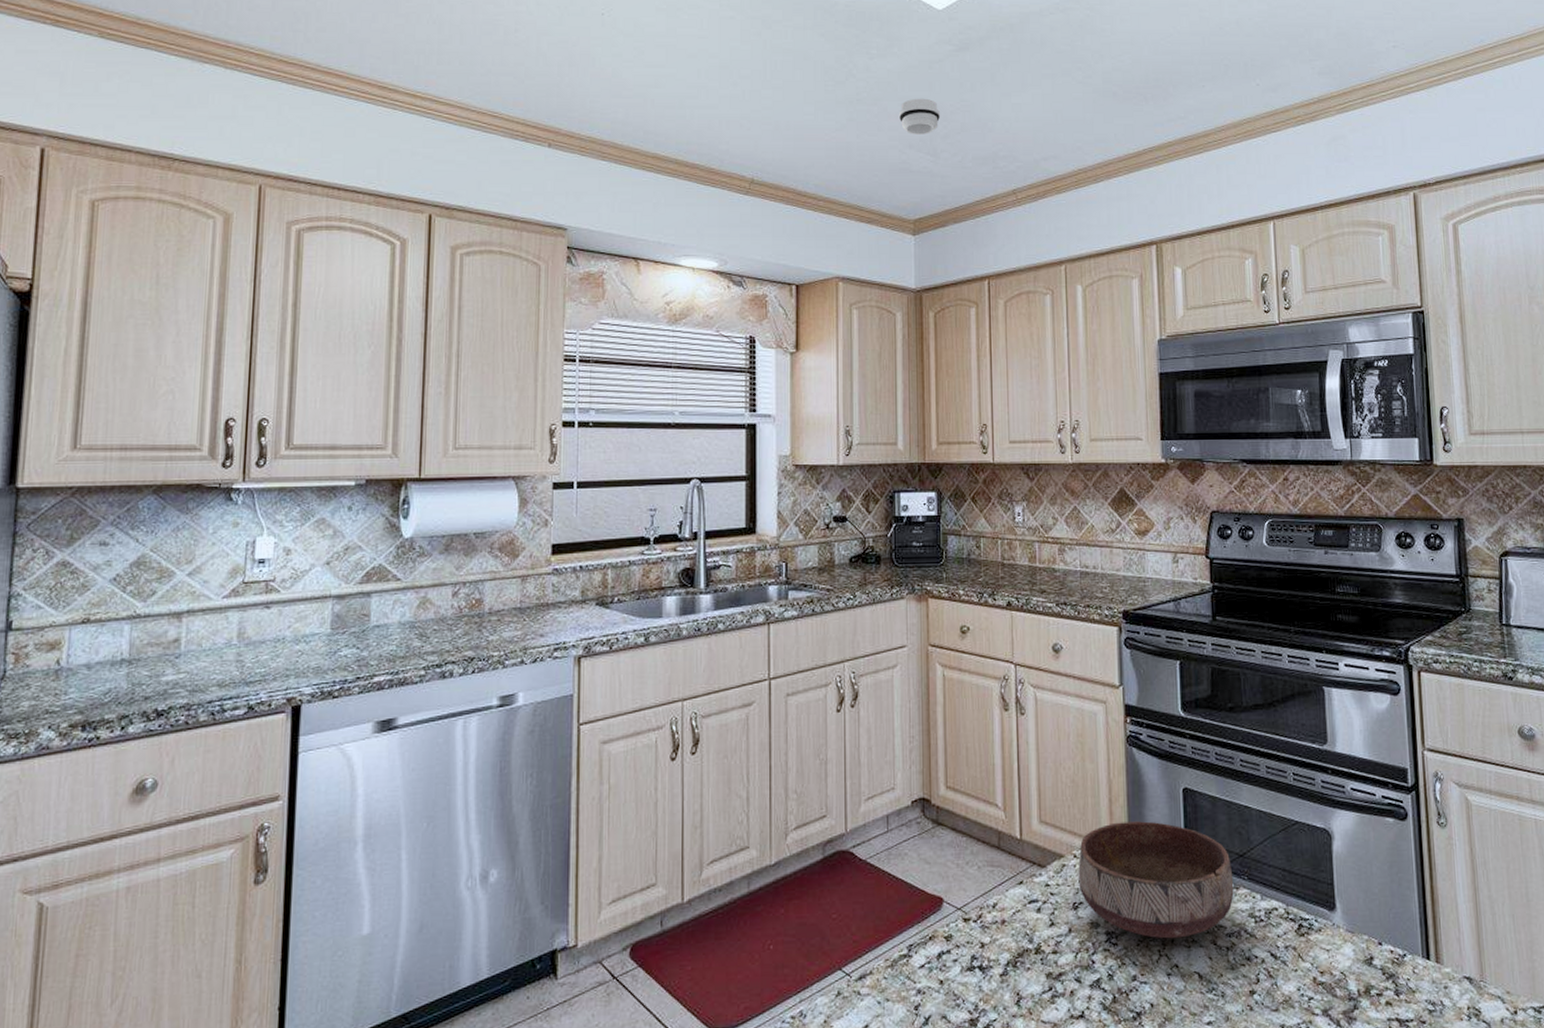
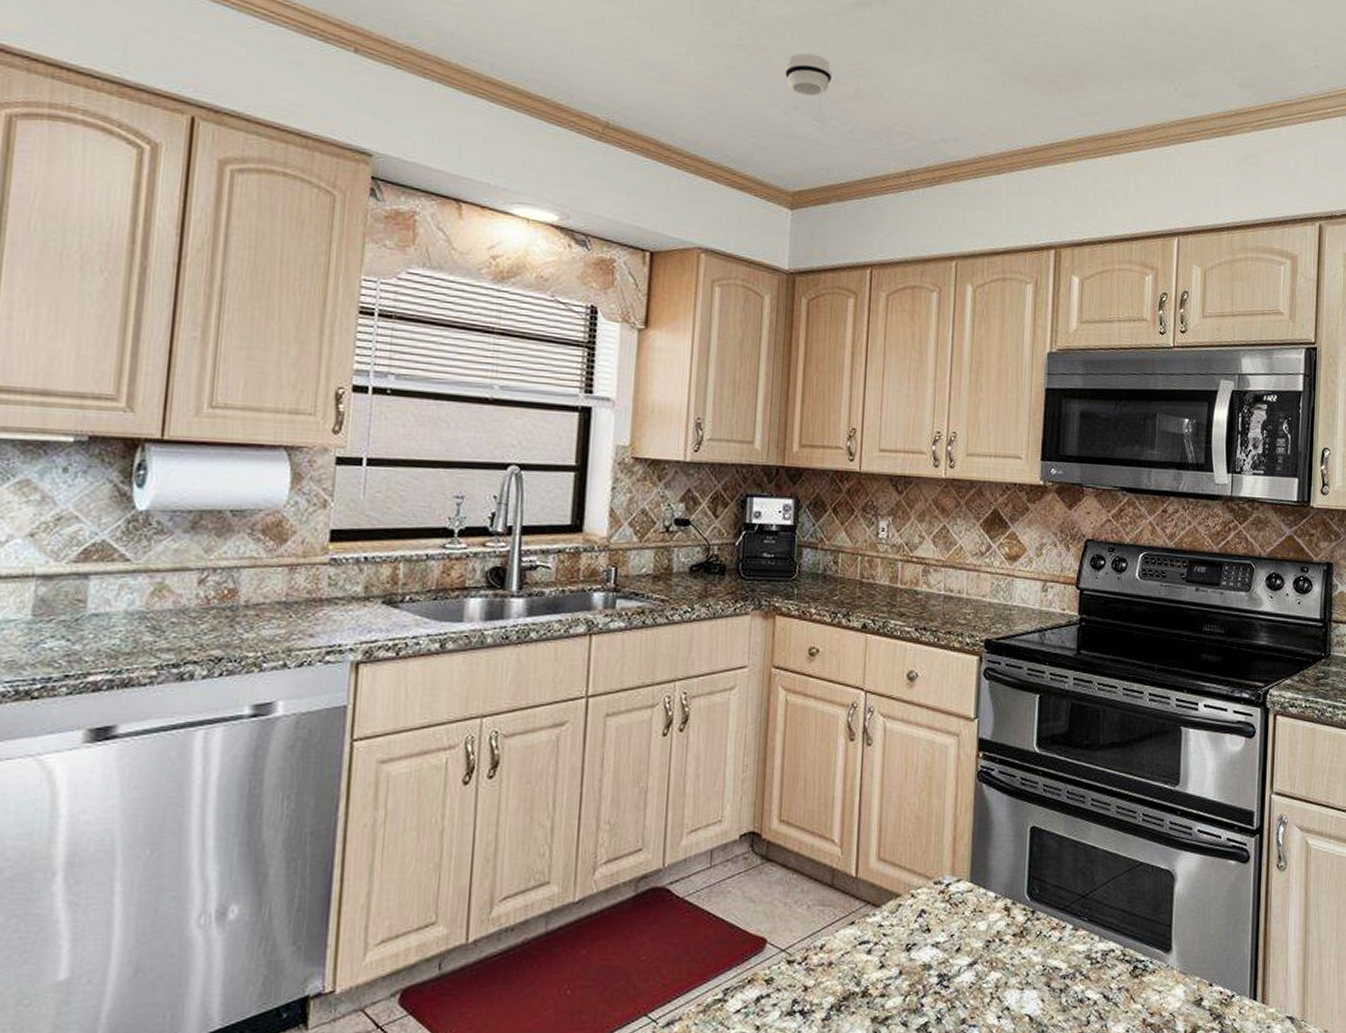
bowl: present [1078,821,1234,939] -> none [913,860,1074,981]

